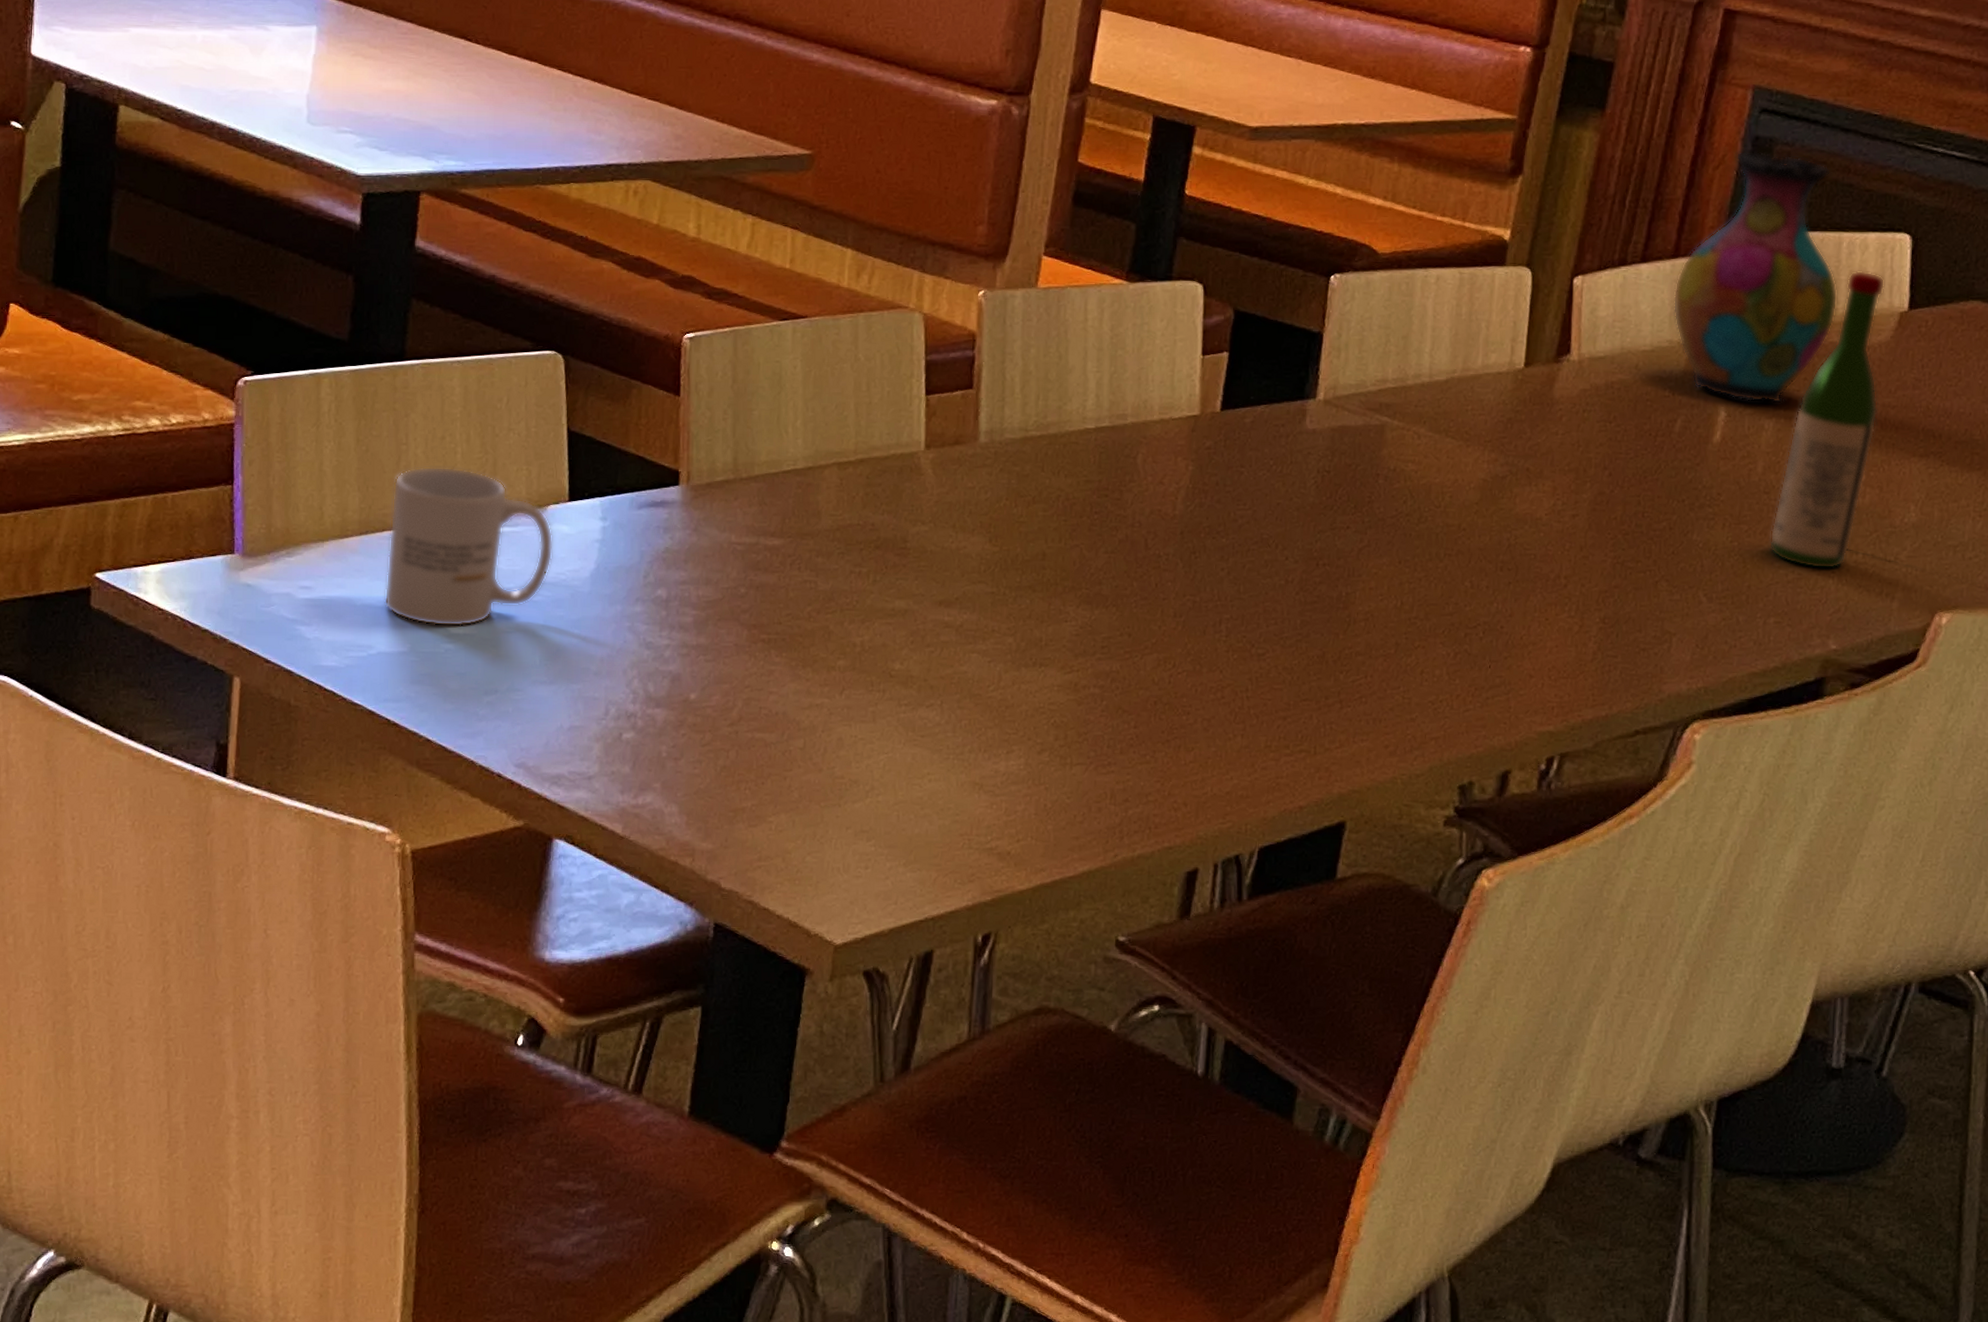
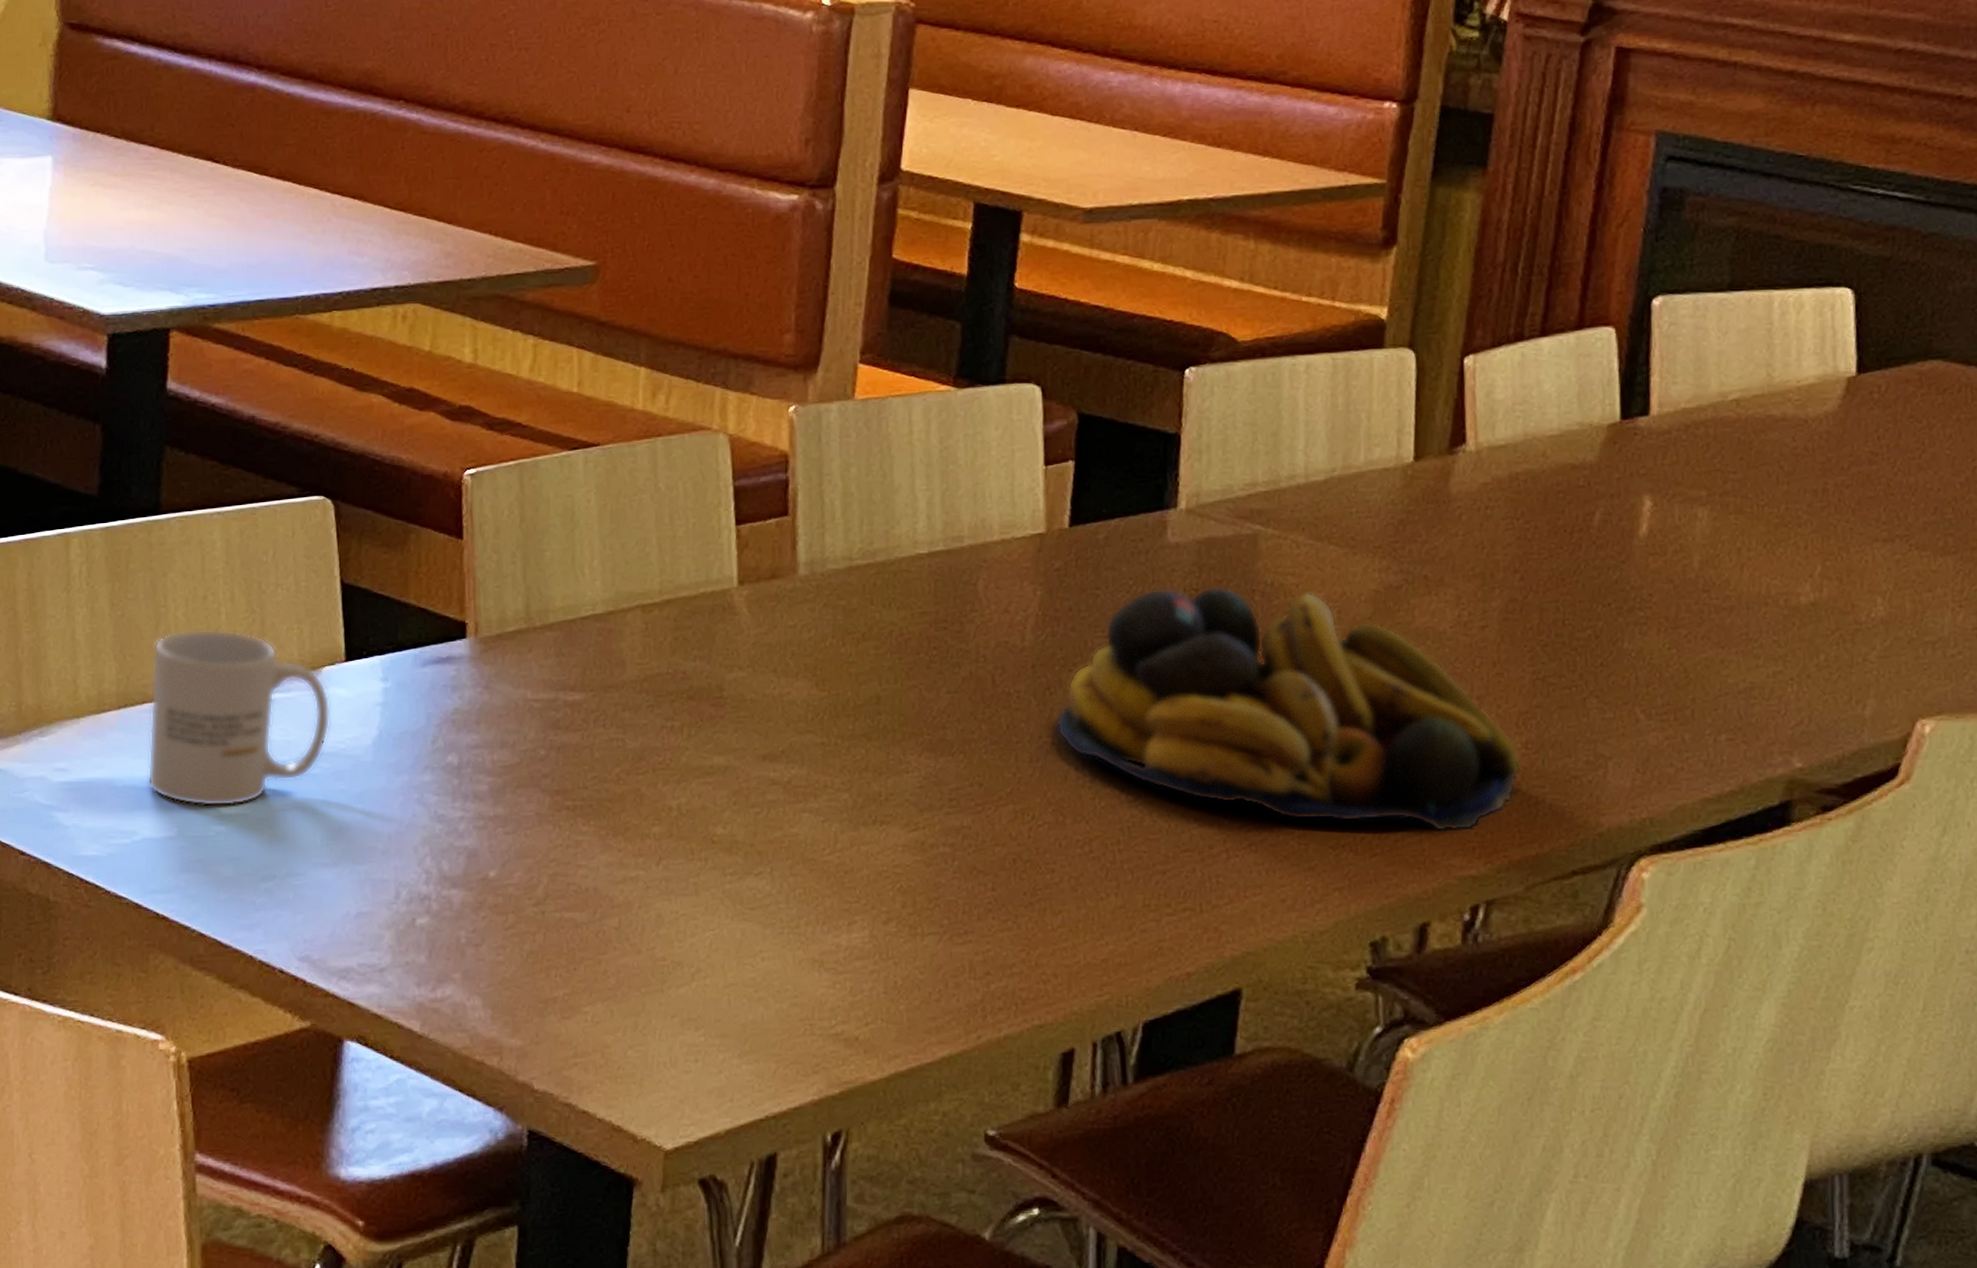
fruit bowl: none [1198,469,1599,693] -> present [1055,586,1521,832]
vase: present [1673,150,1838,404] -> none [1580,204,1773,489]
wine bottle: present [1769,270,1885,569] -> none [1713,332,1830,676]

